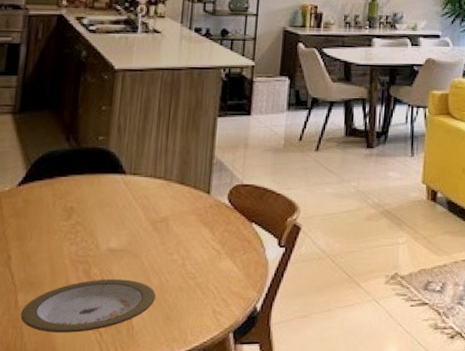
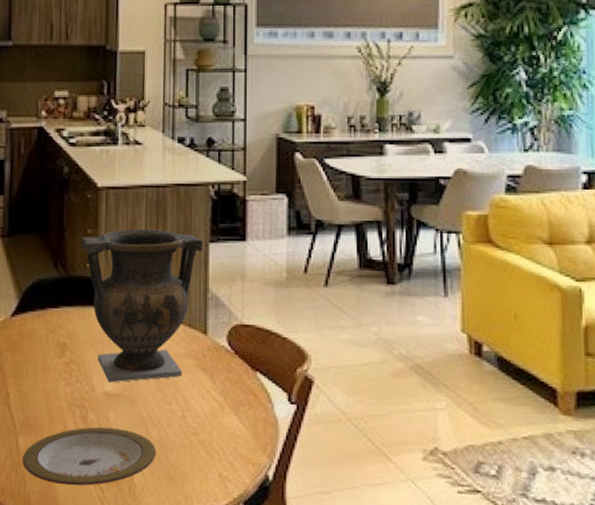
vase: none [94,106,212,240] -> present [81,229,204,383]

